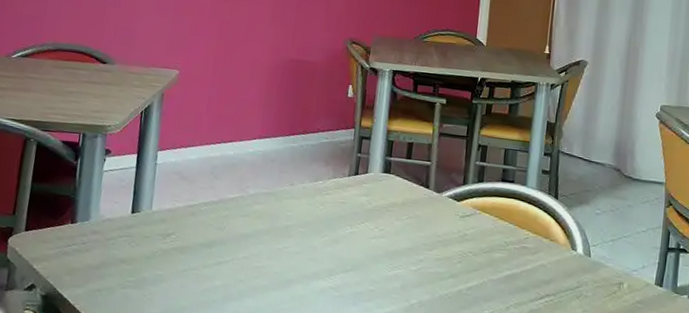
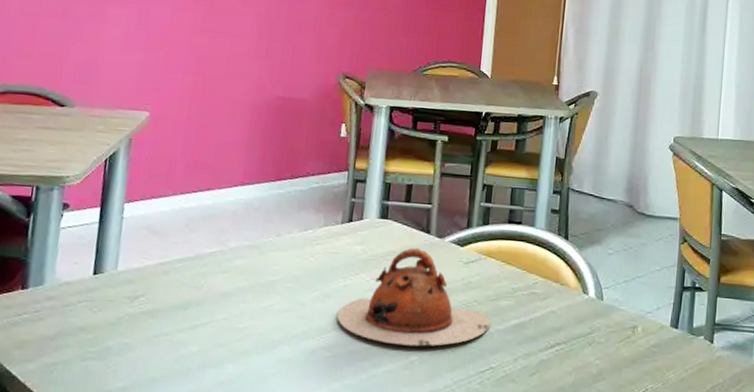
teapot: none [344,201,484,292] -> present [337,247,491,347]

